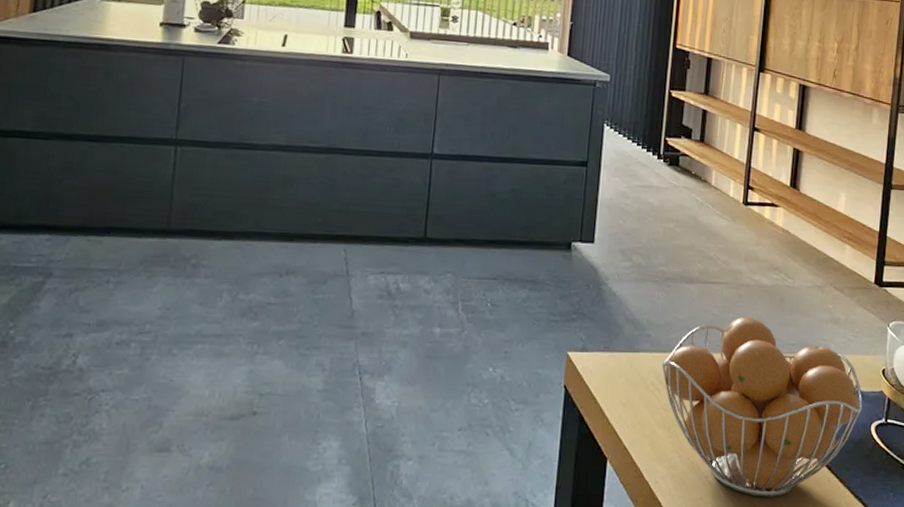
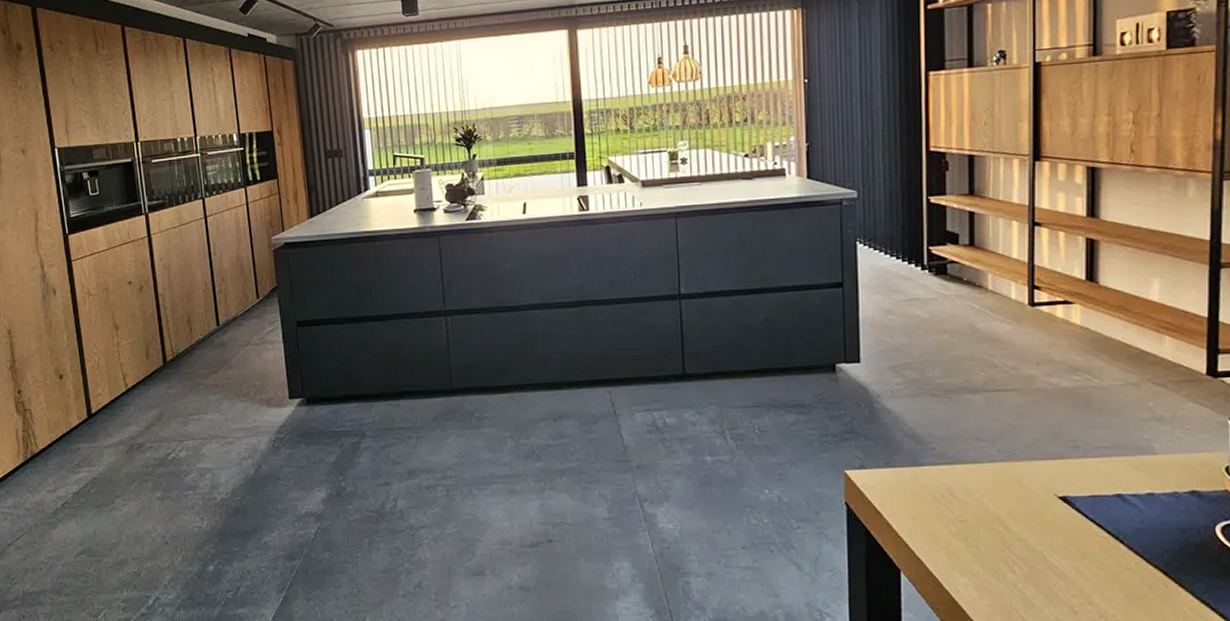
fruit basket: present [661,317,863,497] -> none [950,423,1202,604]

